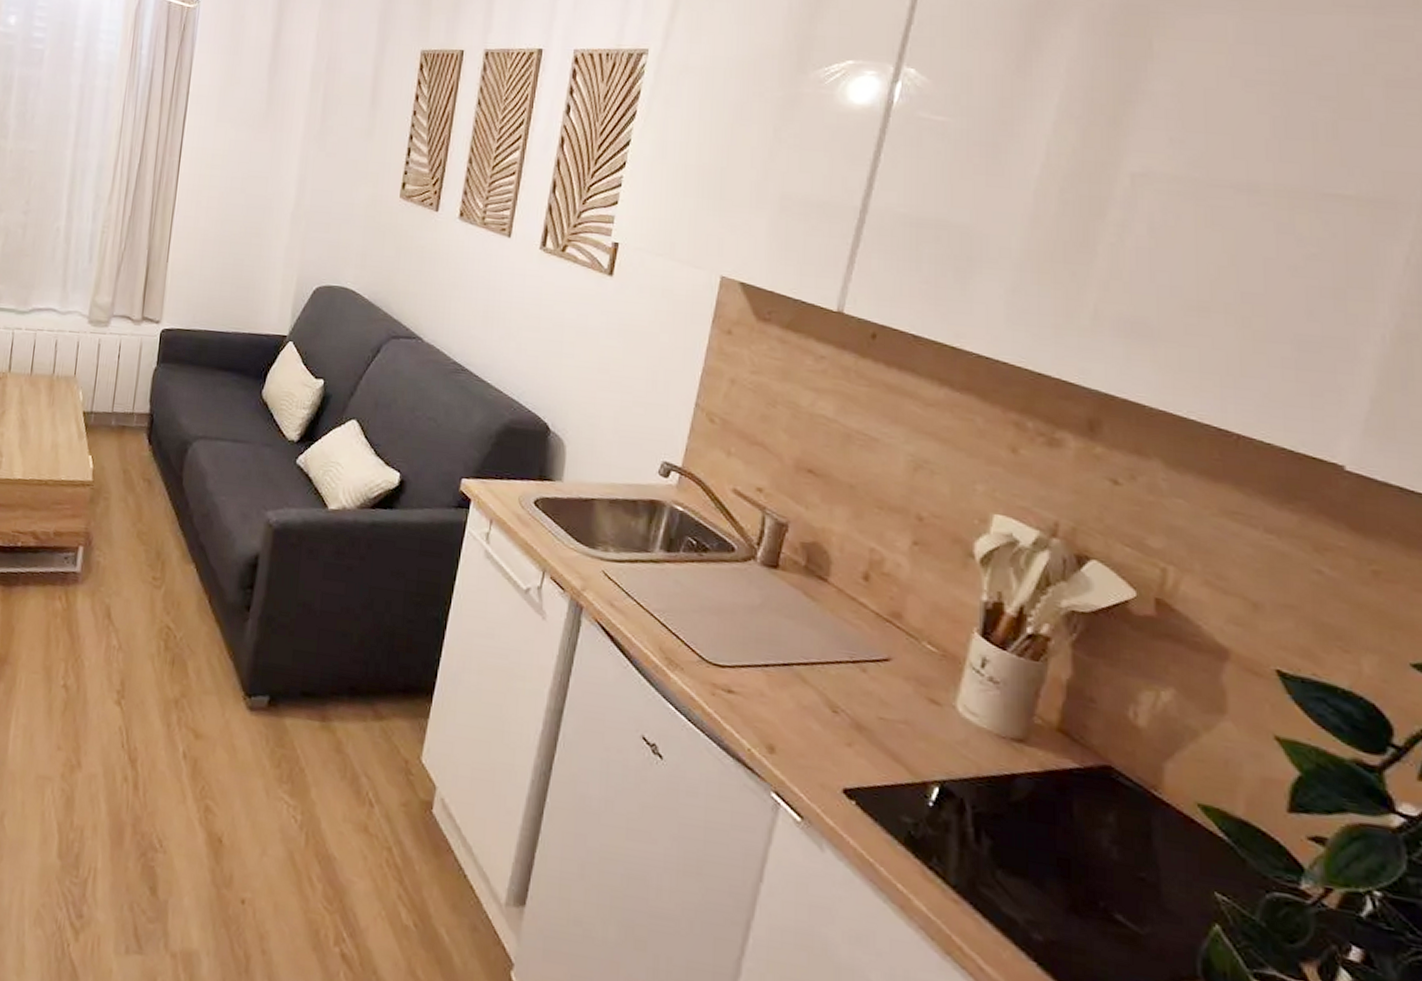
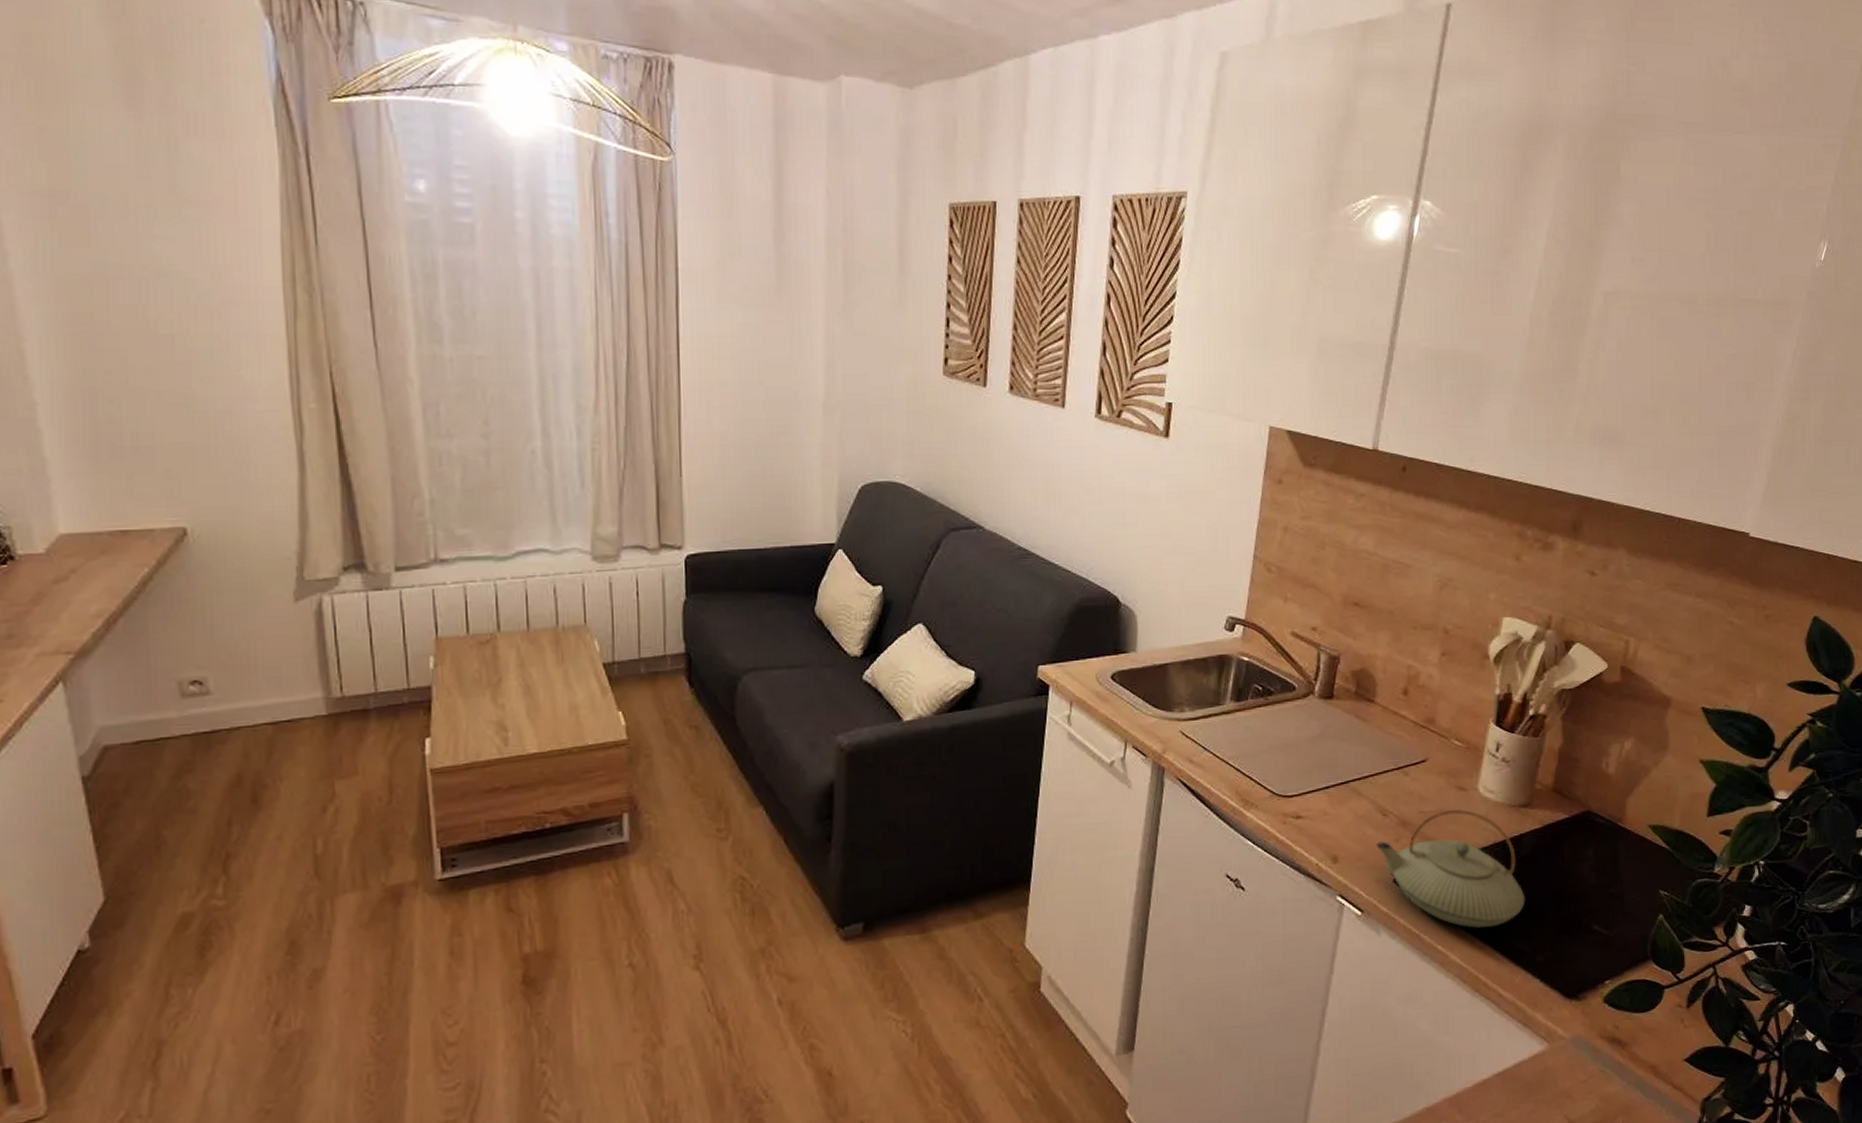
teapot: none [823,723,1018,880] -> present [1376,809,1525,928]

